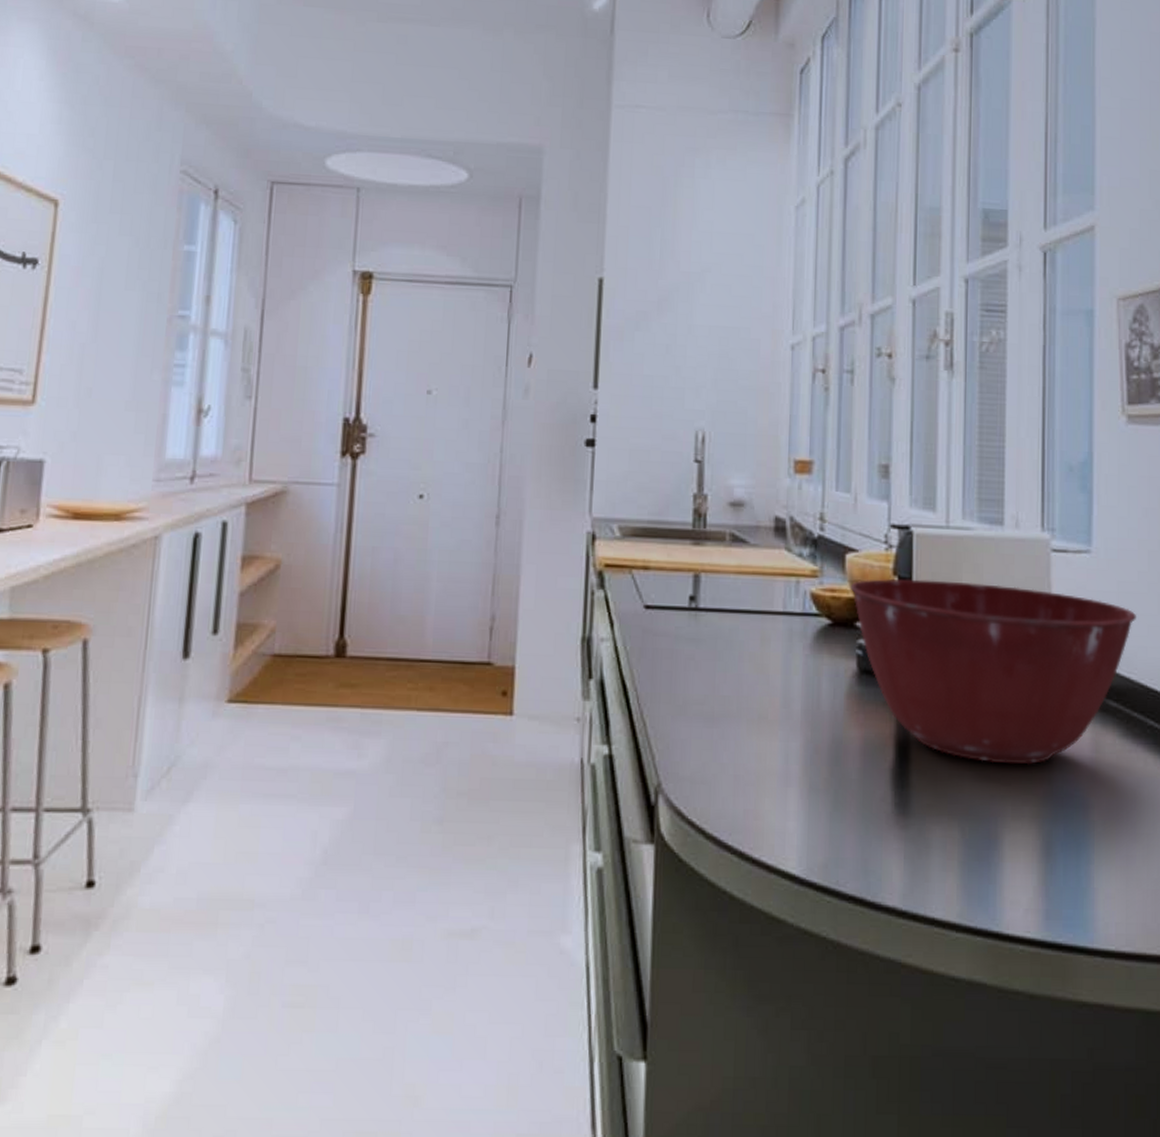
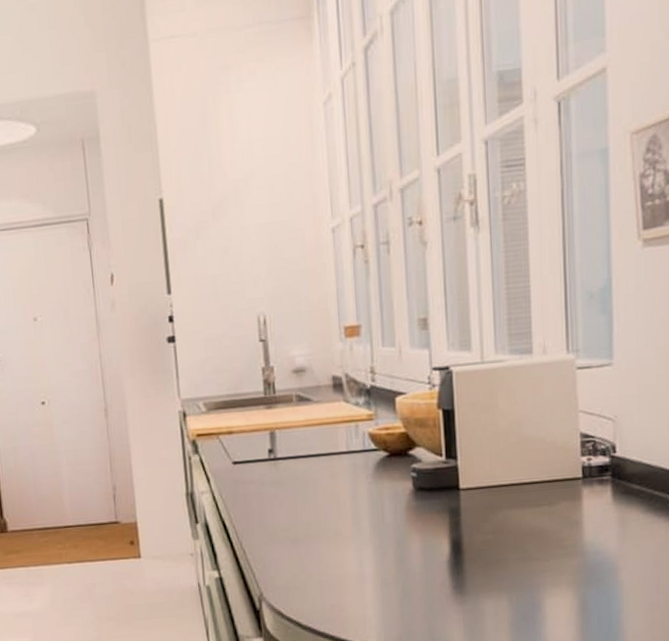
mixing bowl: present [850,578,1136,765] -> none [401,403,655,546]

